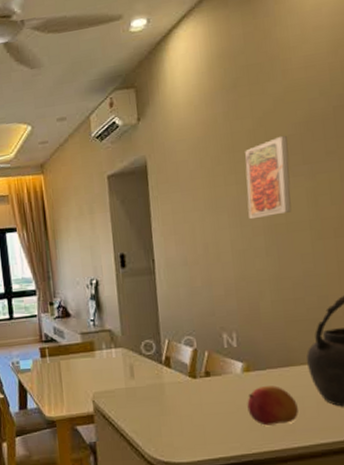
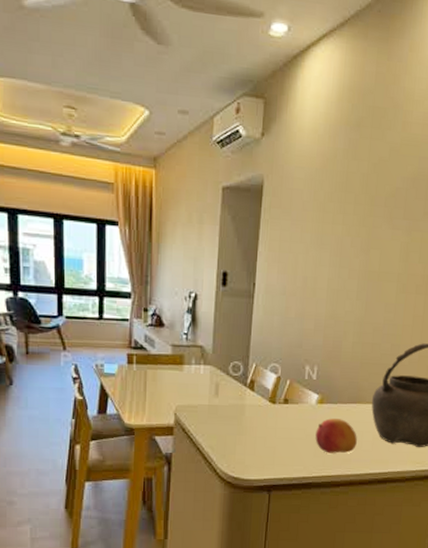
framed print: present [245,135,292,219] -> none [348,186,395,263]

